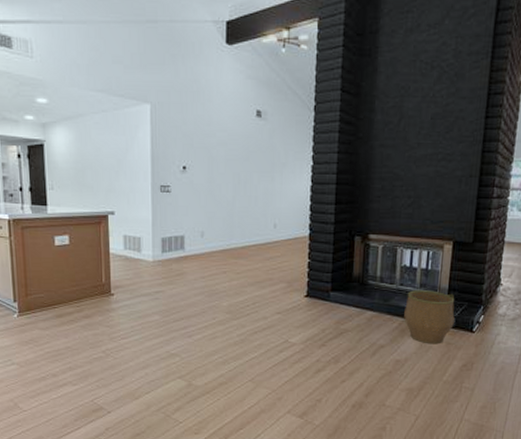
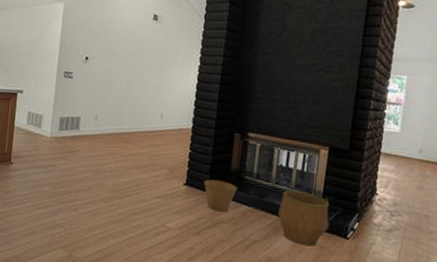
basket: none [326,288,361,321] -> present [204,179,238,213]

